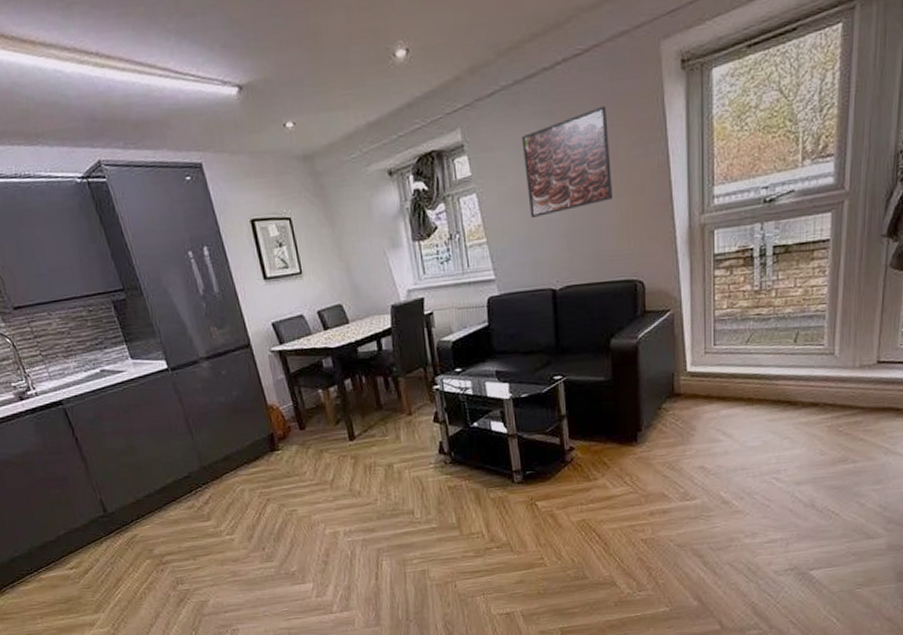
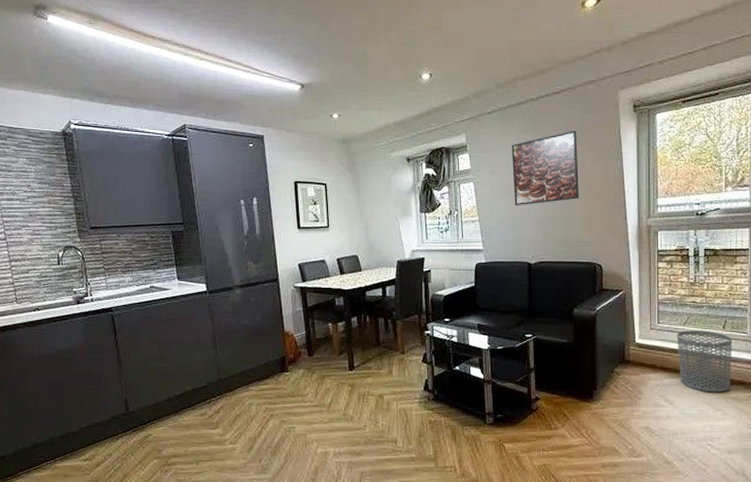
waste bin: none [737,347,804,420] -> present [677,330,732,393]

